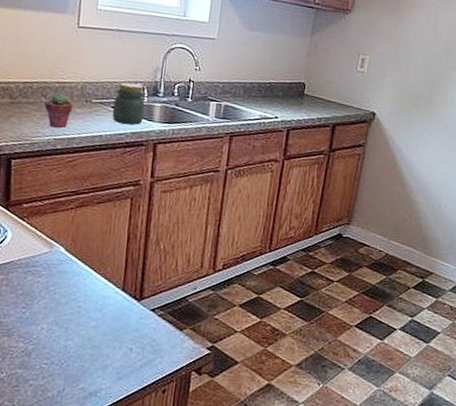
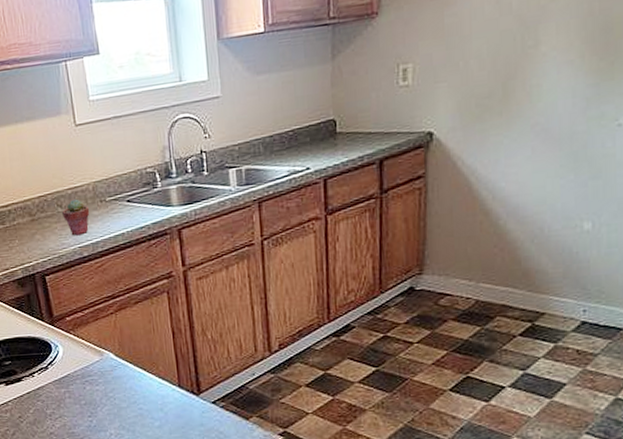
jar: present [112,82,145,125] -> none [127,169,162,216]

